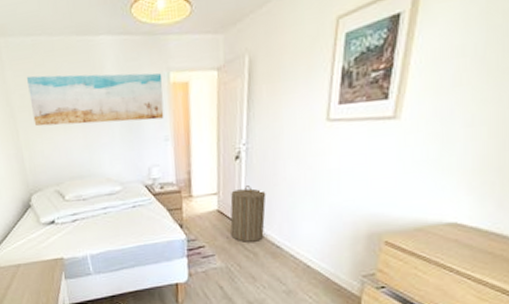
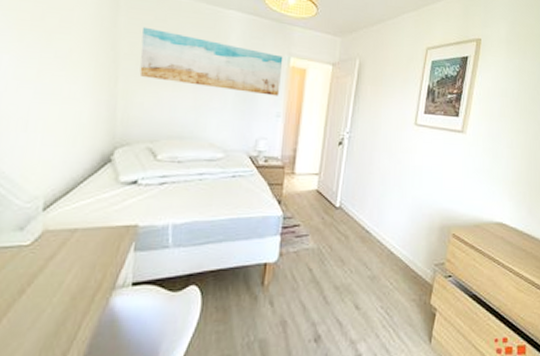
laundry hamper: present [230,185,266,242] -> none [326,170,362,225]

